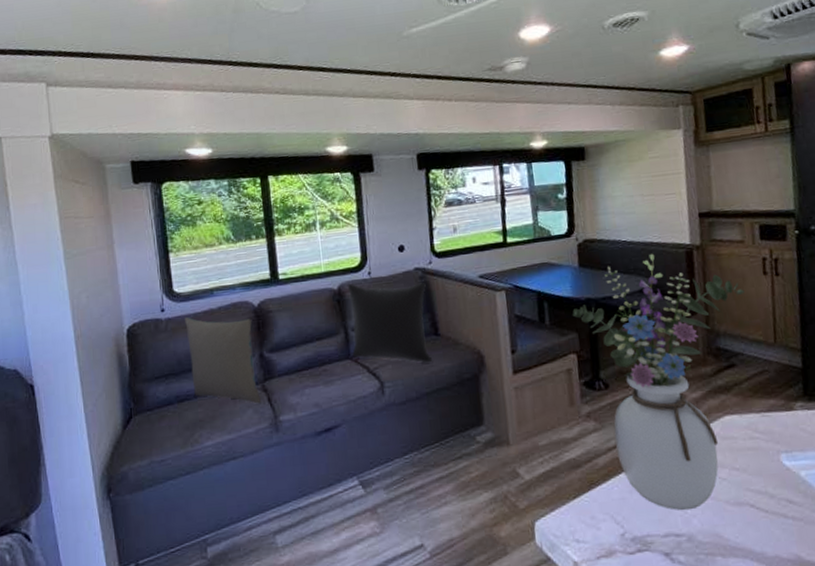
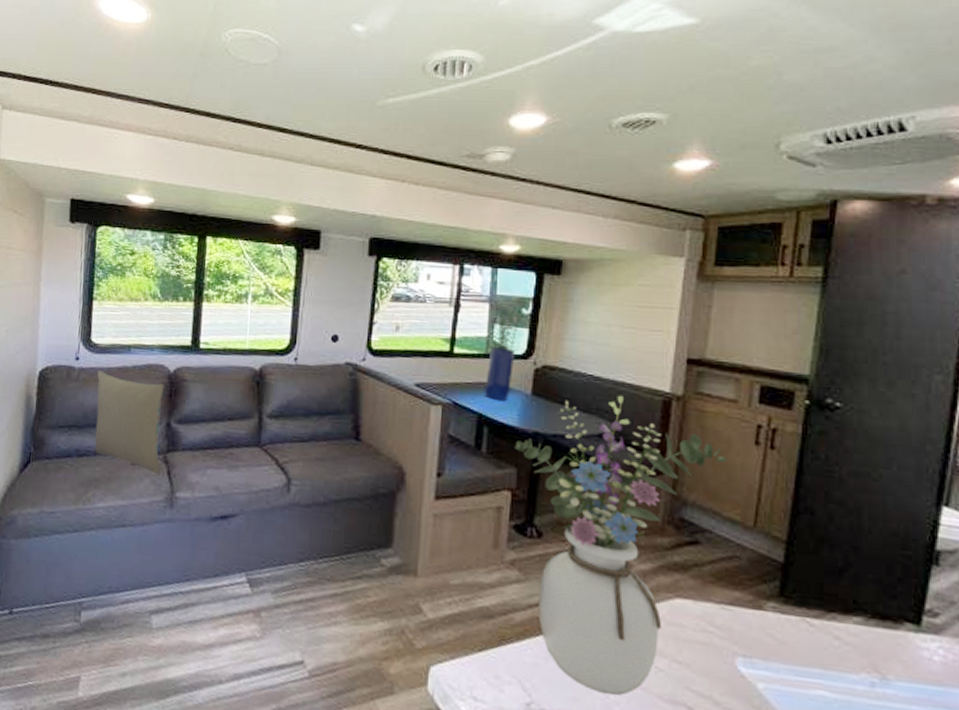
pillow: present [347,282,432,363] -> none [263,365,355,468]
vase: none [537,191,561,278] -> present [485,305,524,402]

